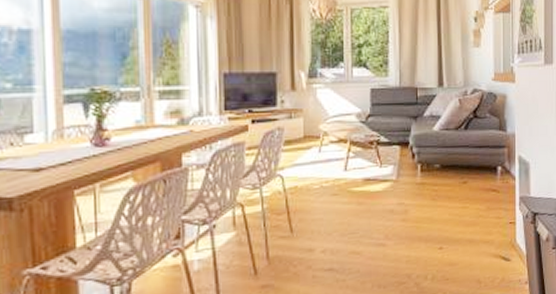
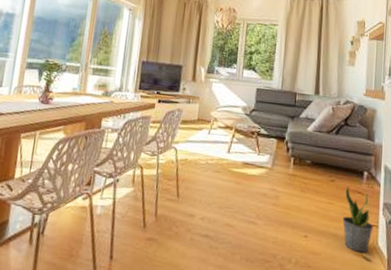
potted plant: none [478,185,511,254] -> present [342,185,374,253]

